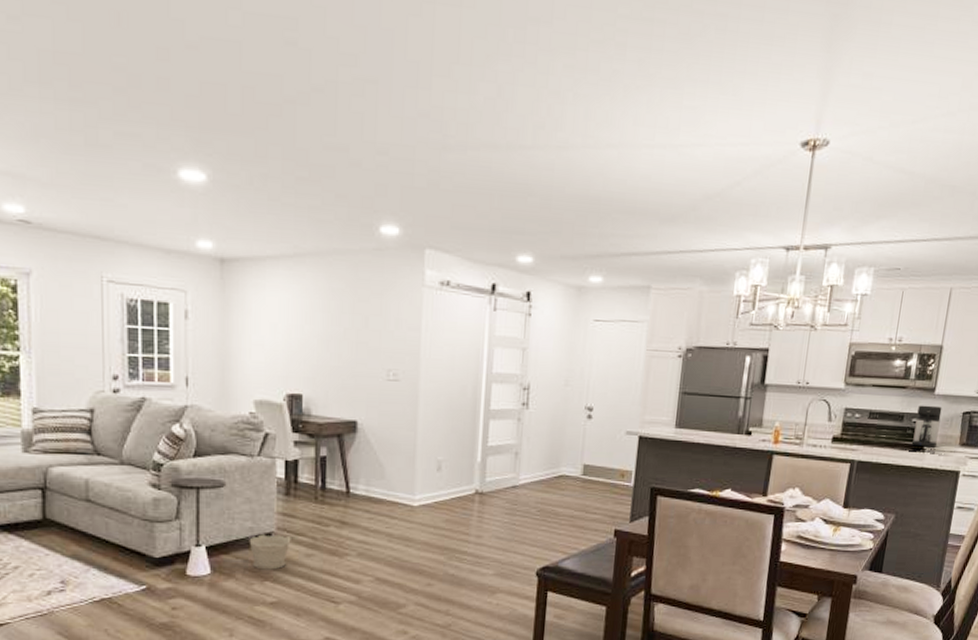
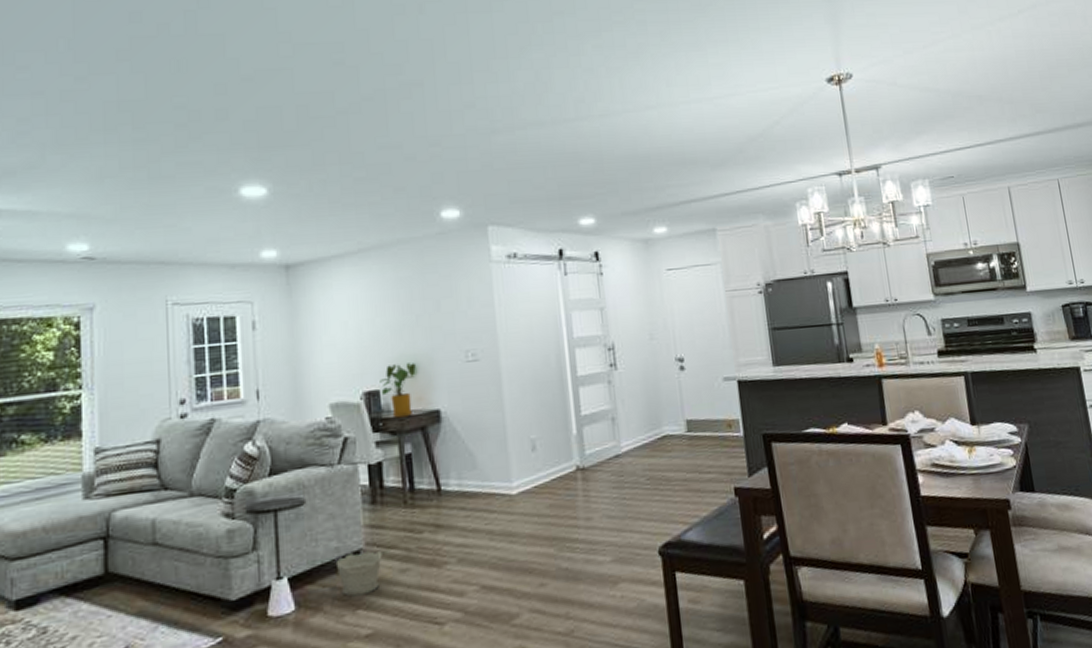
house plant: none [303,372,339,423] -> present [379,362,416,419]
coffee maker: present [911,405,942,448] -> none [1015,302,1048,348]

